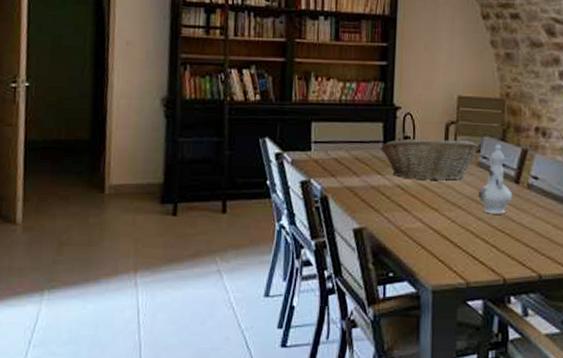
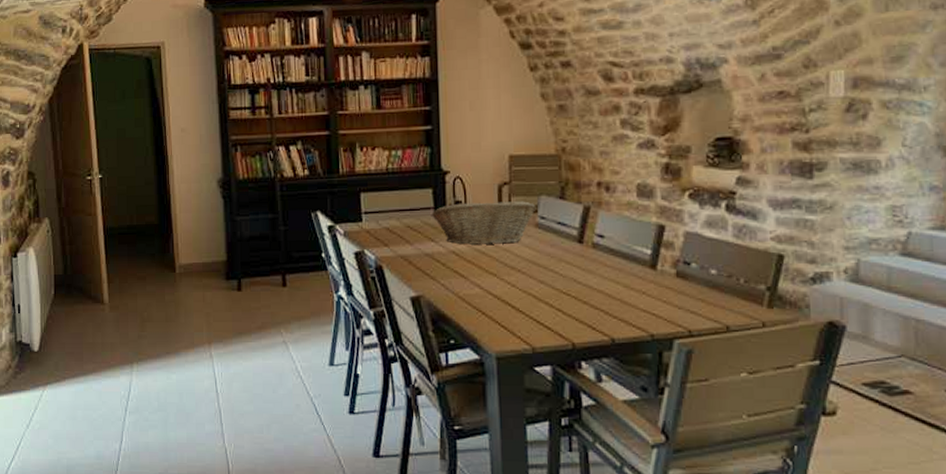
ewer: present [478,144,513,214] -> none [538,203,577,277]

